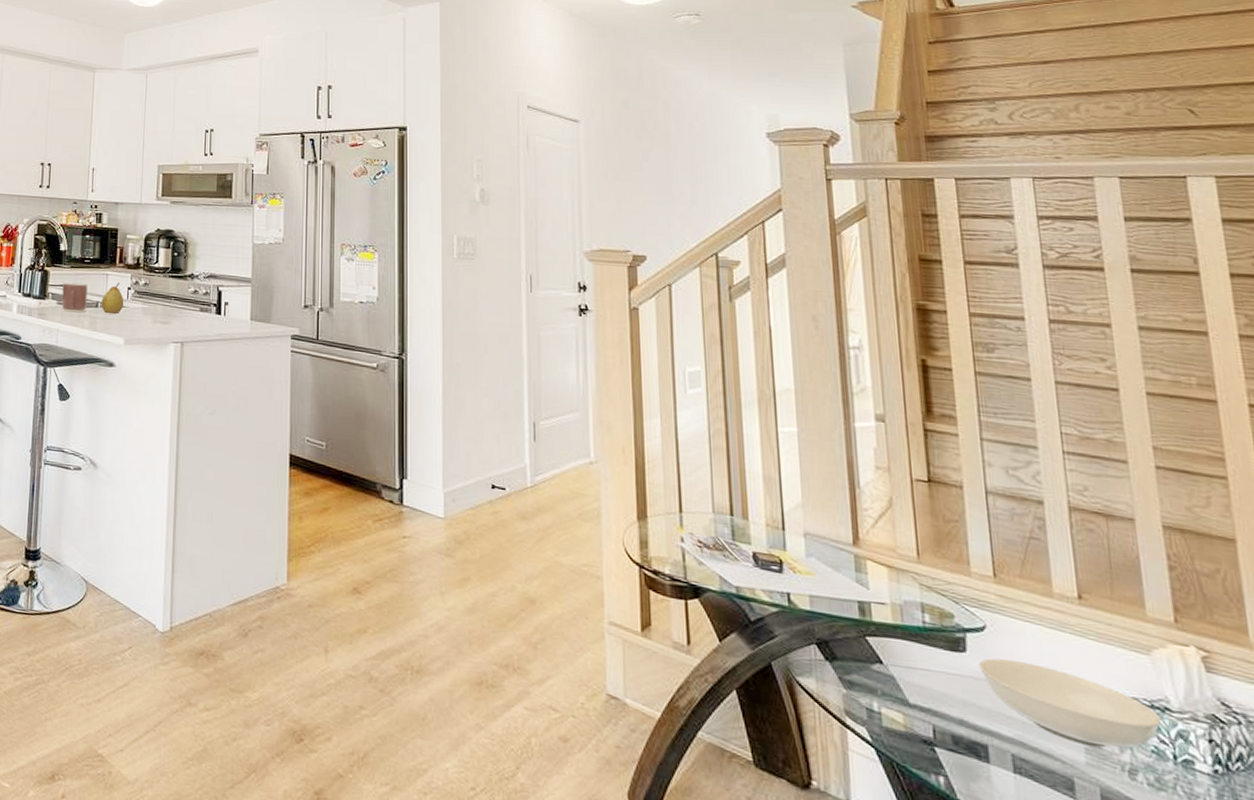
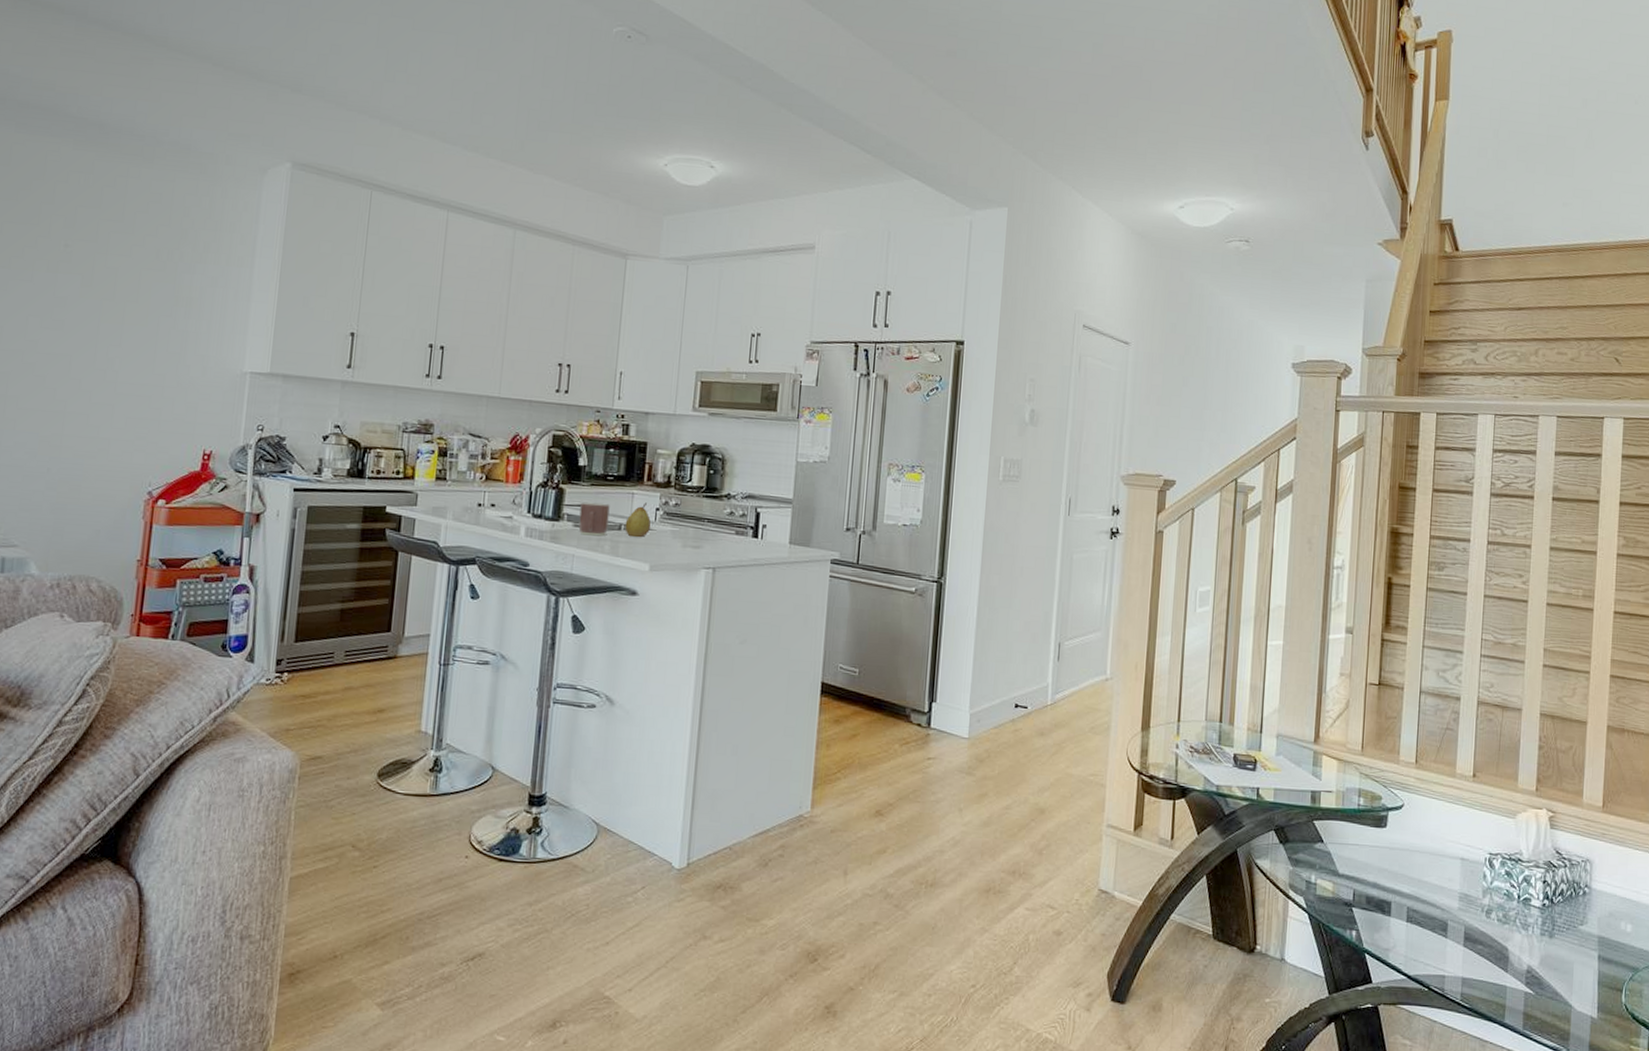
bowl: present [978,658,1161,748] -> none [1394,830,1514,895]

